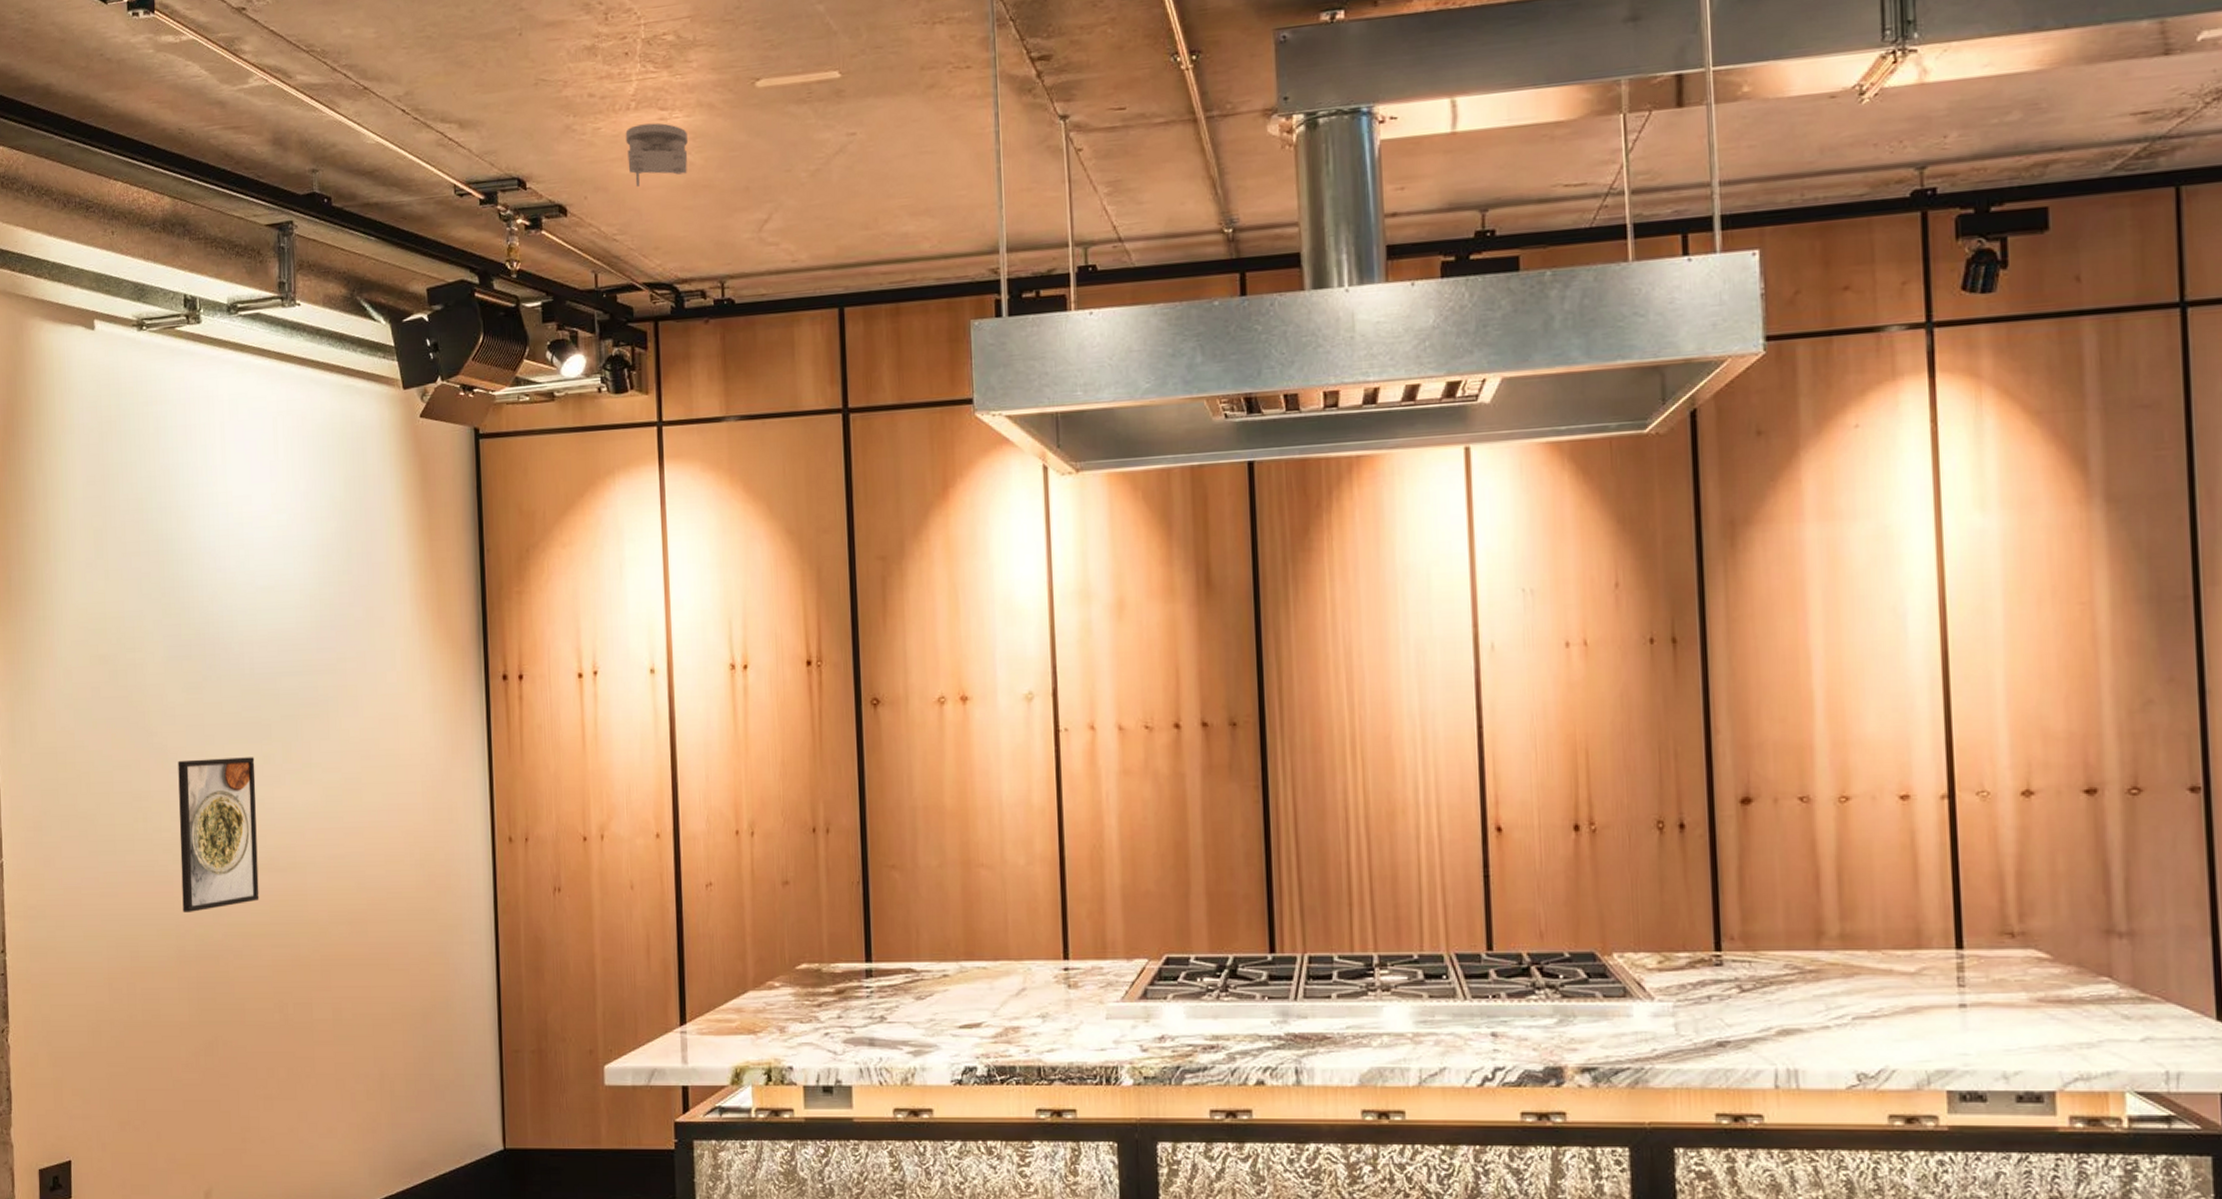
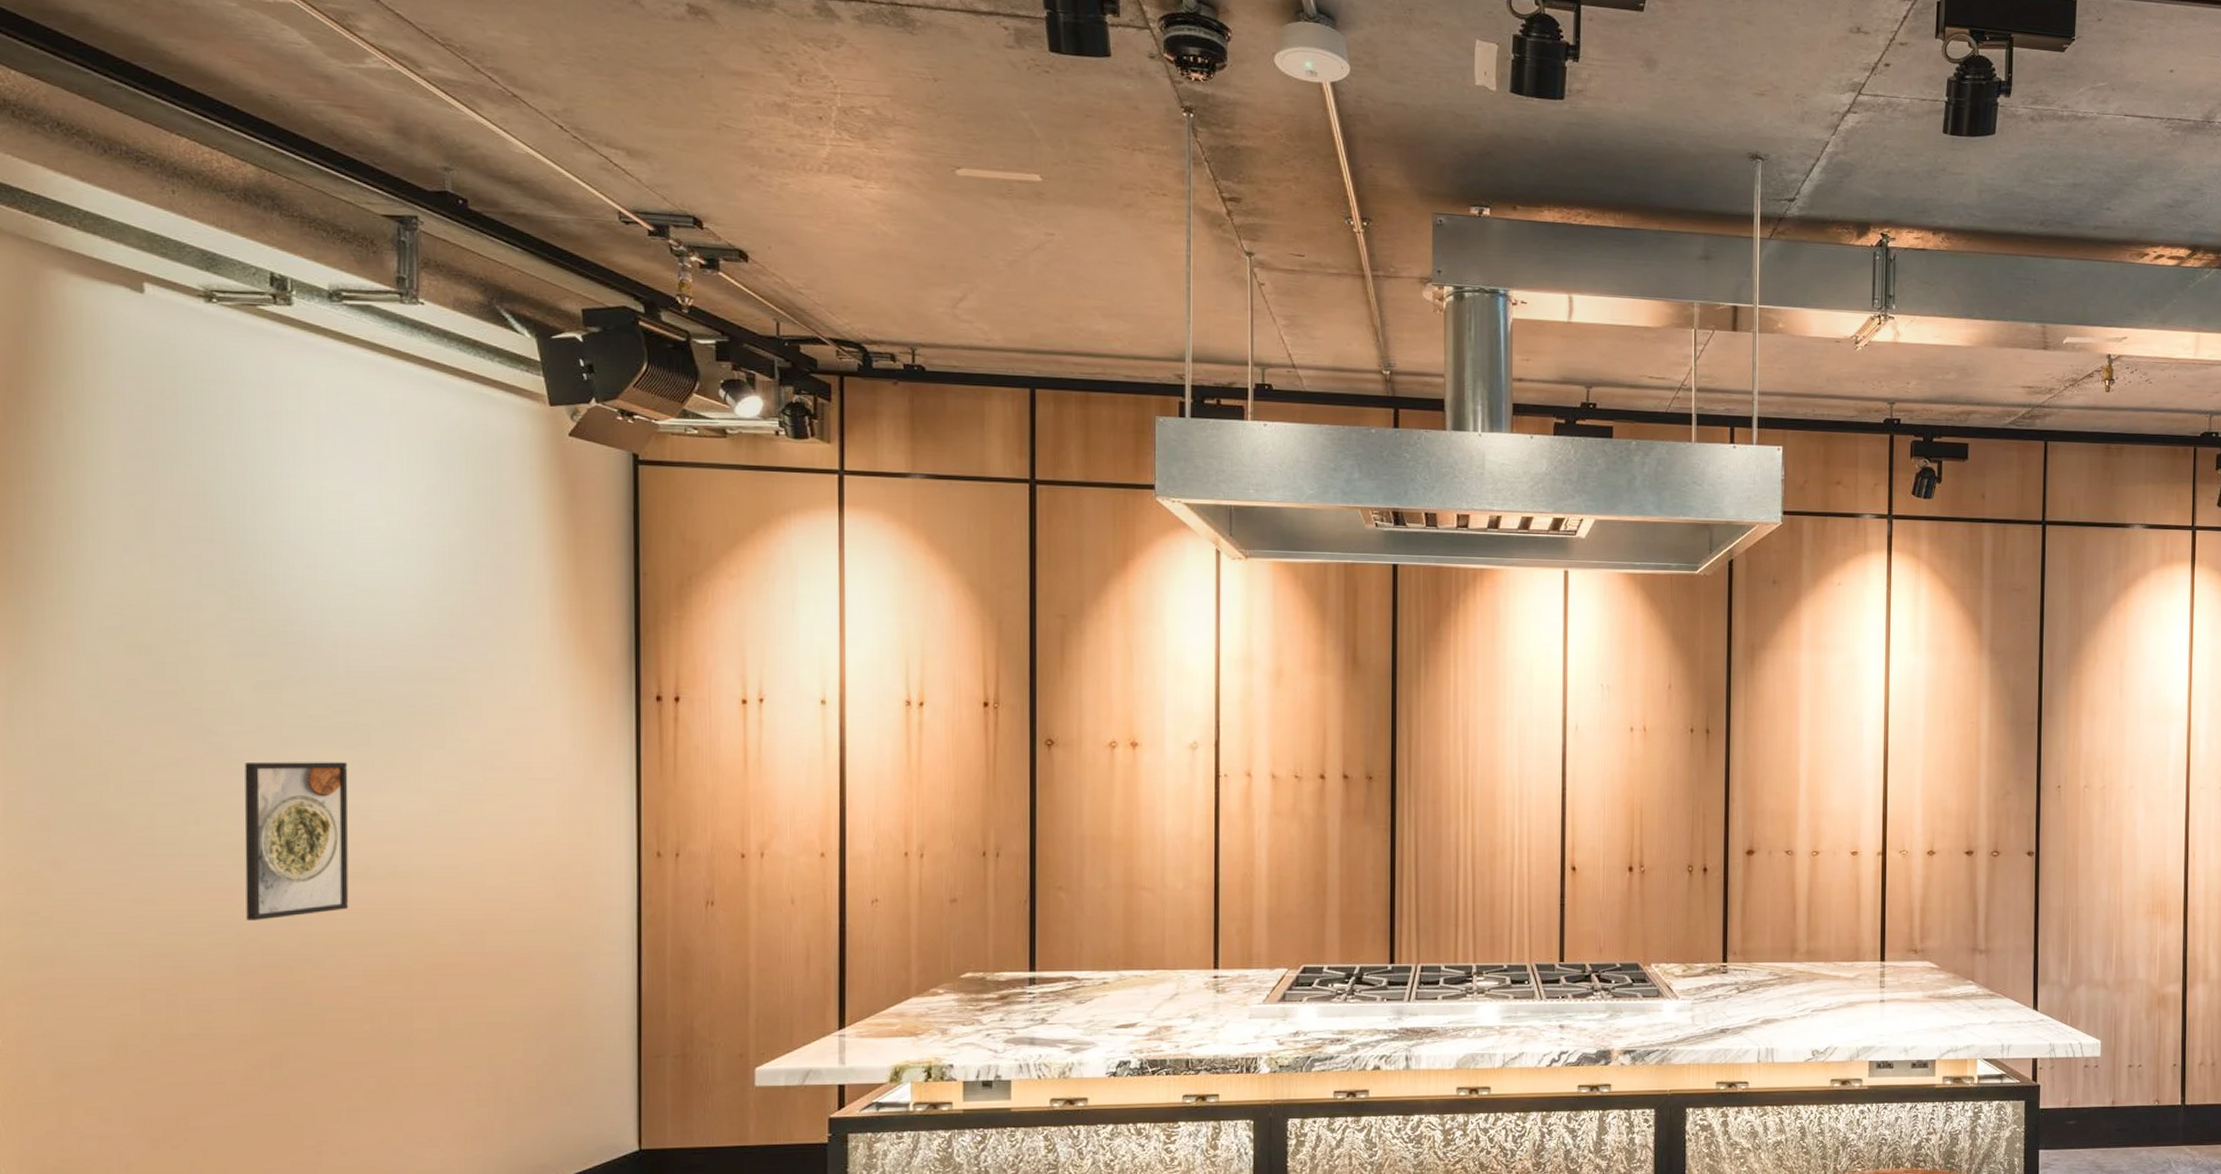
smoke detector: present [625,123,688,188] -> none [816,188,882,247]

